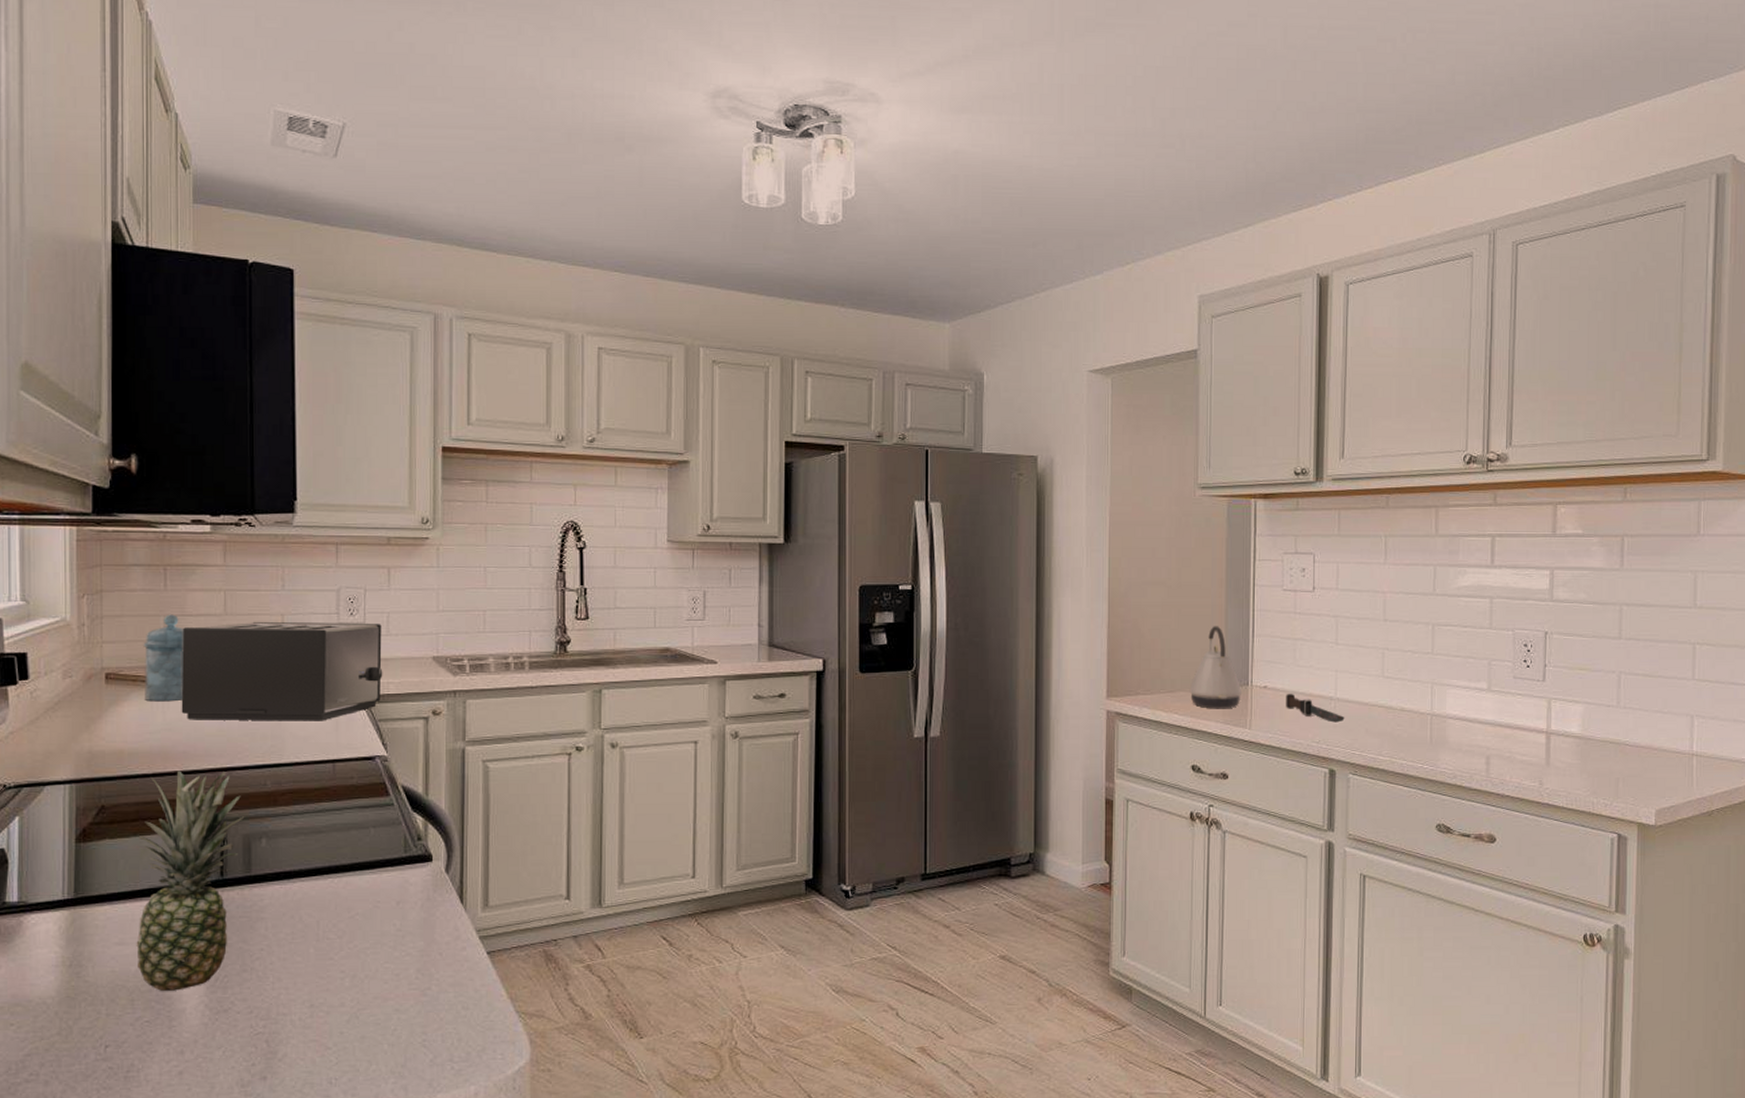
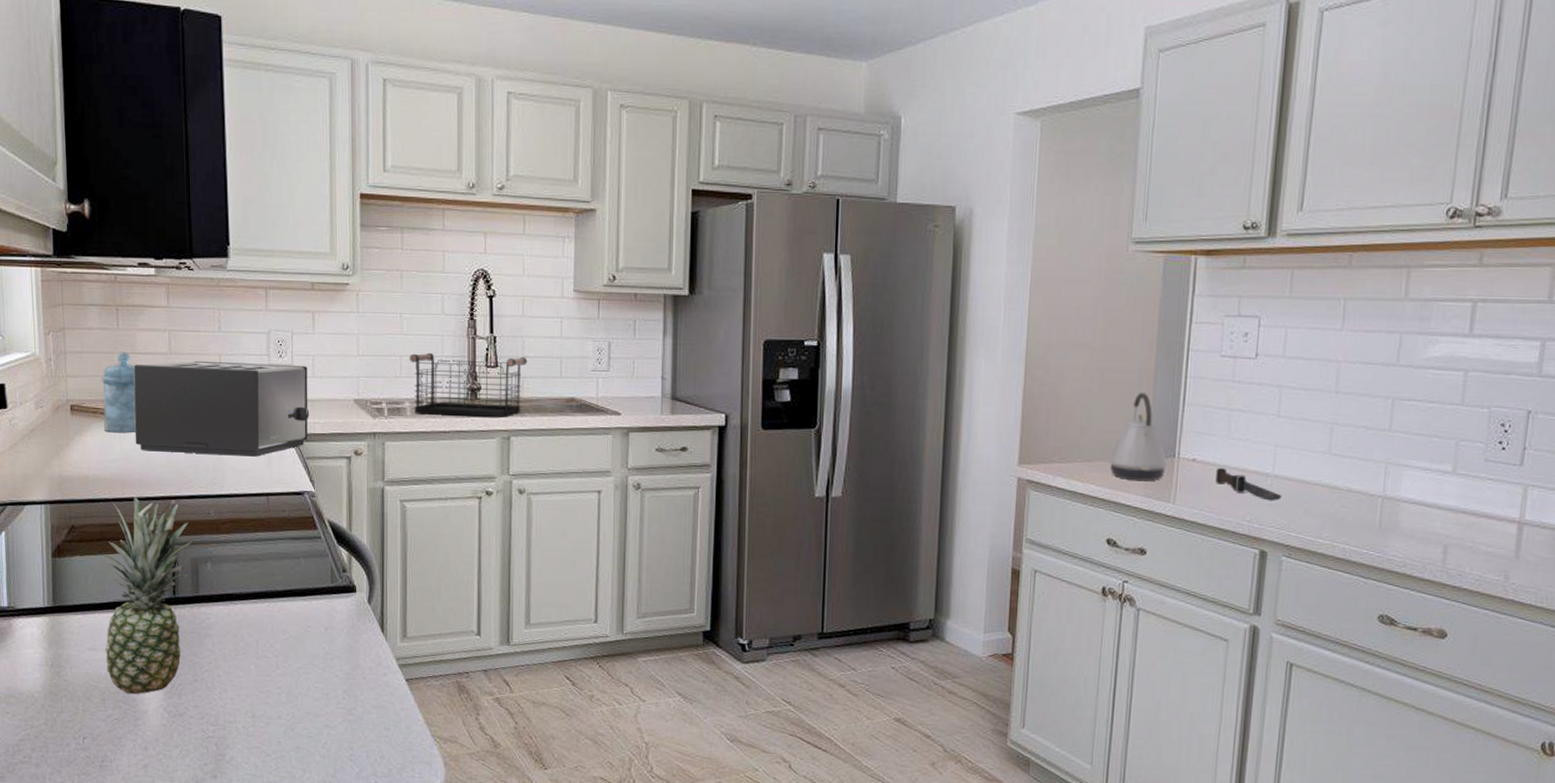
dish rack: none [493,606,620,671] -> present [409,352,528,418]

